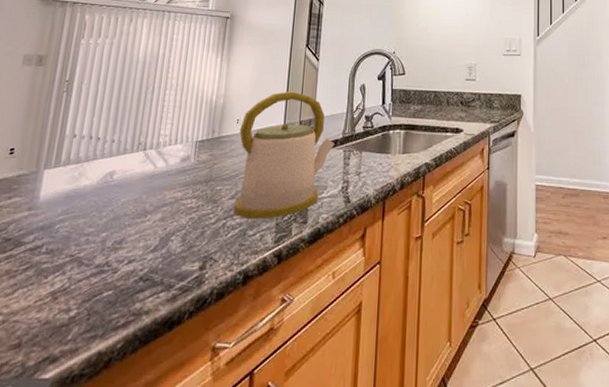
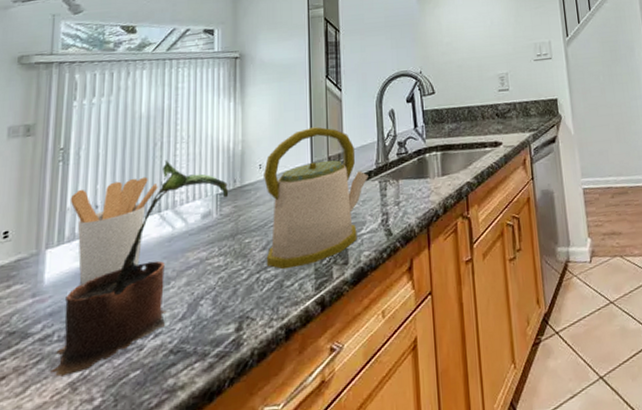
potted plant: none [36,104,208,285] -> present [50,160,229,377]
utensil holder: none [69,116,146,206] -> present [70,176,158,285]

